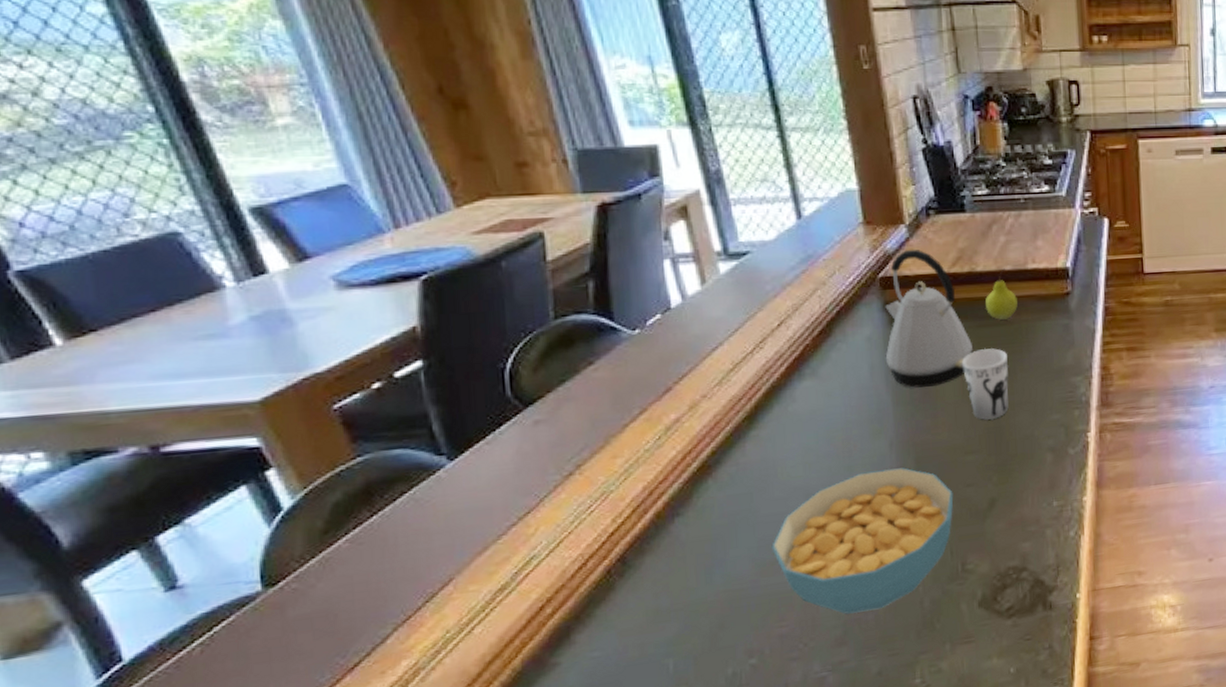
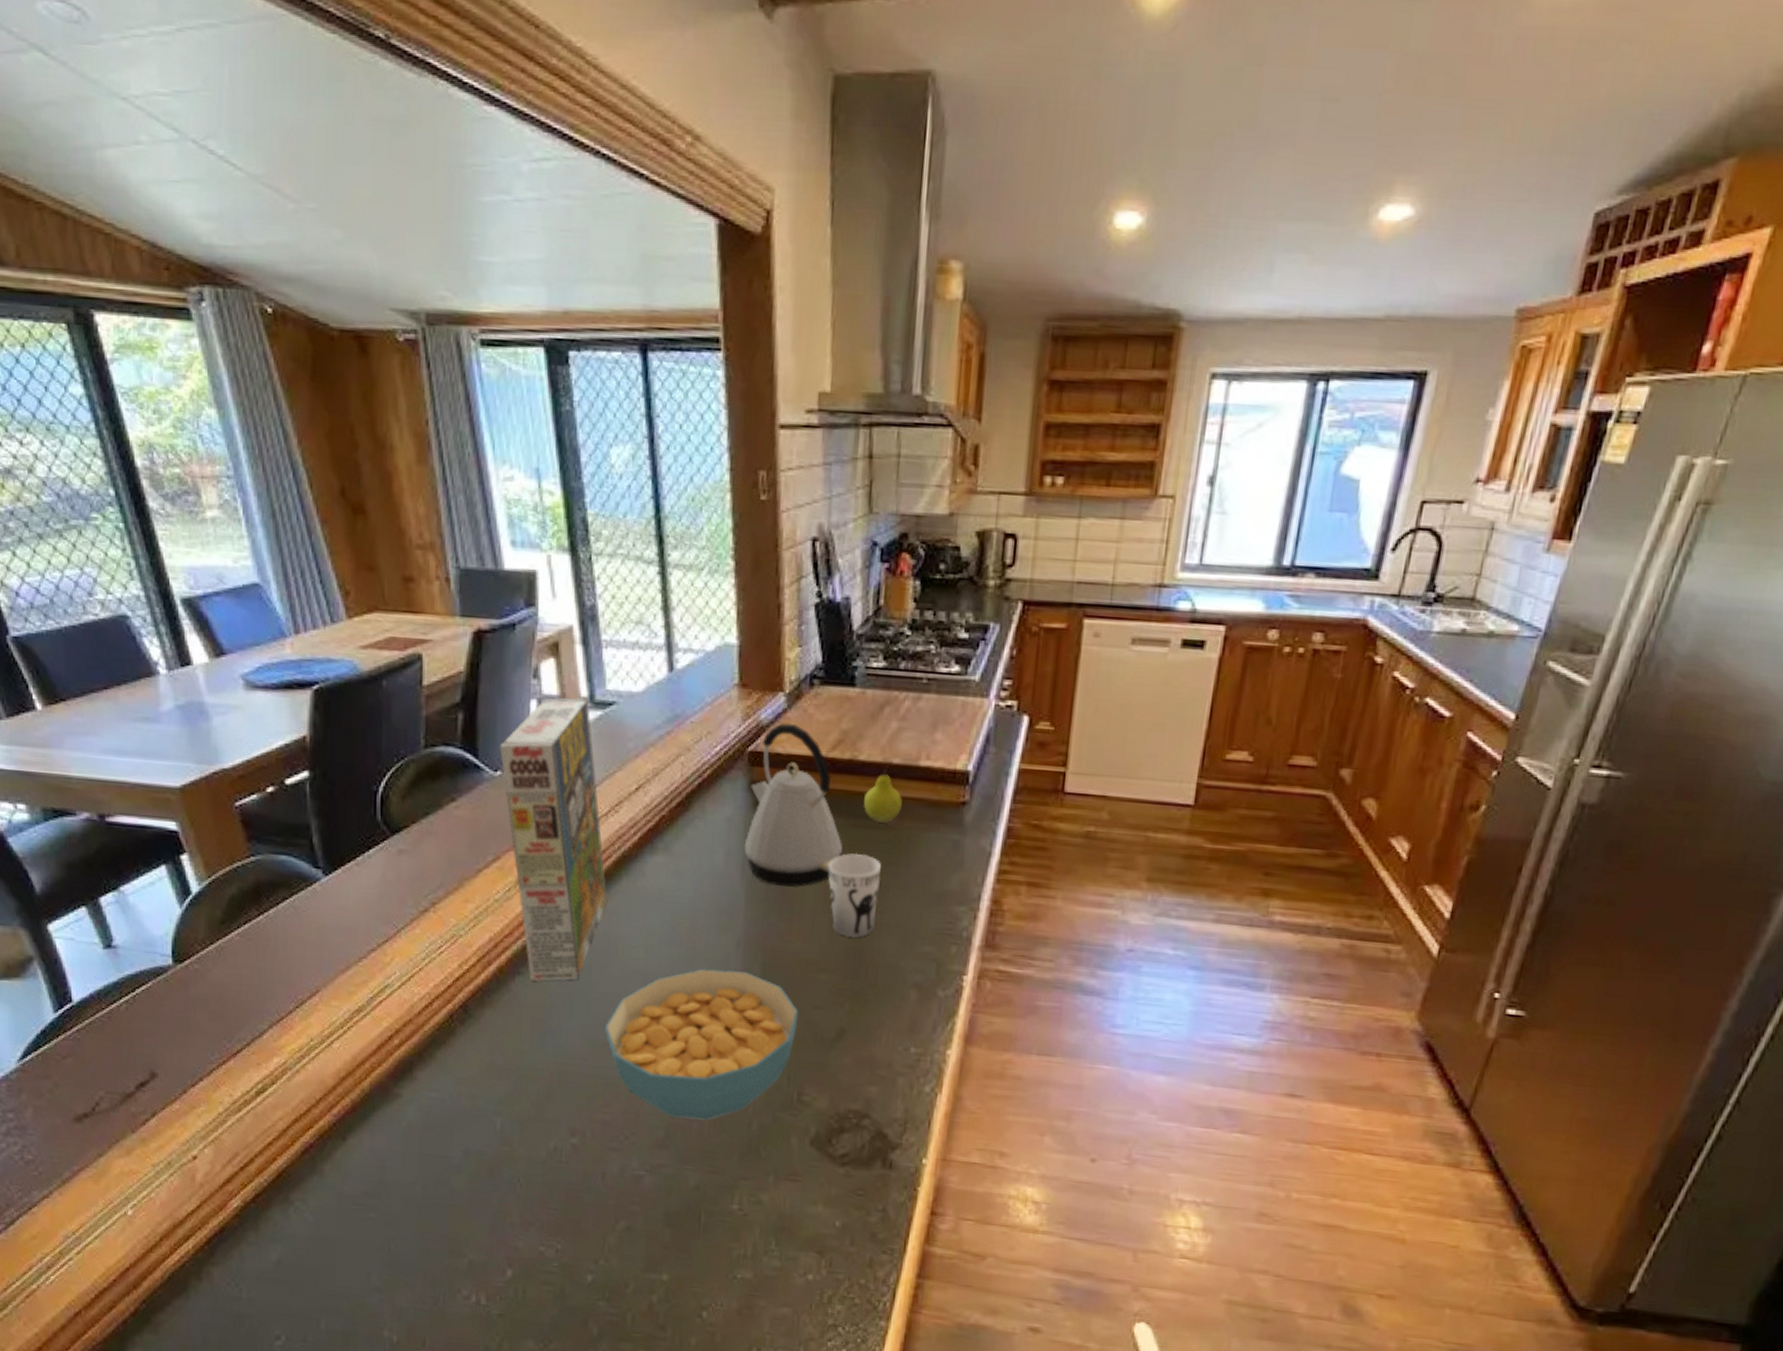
cereal box: none [636,252,762,520] -> present [500,698,608,982]

